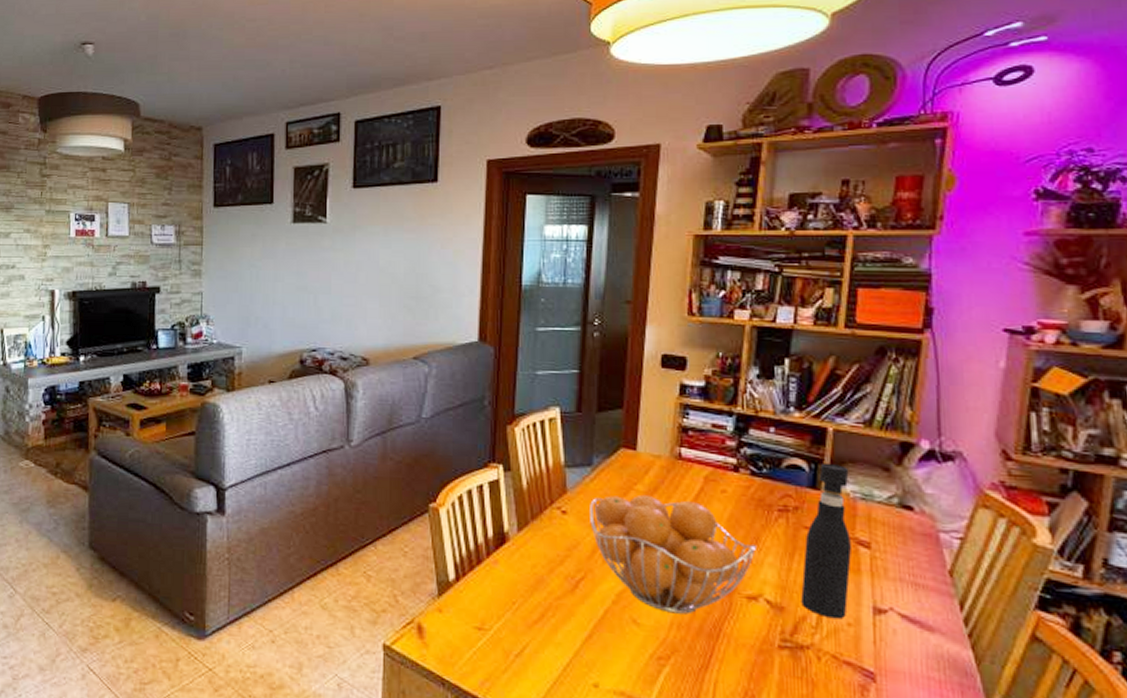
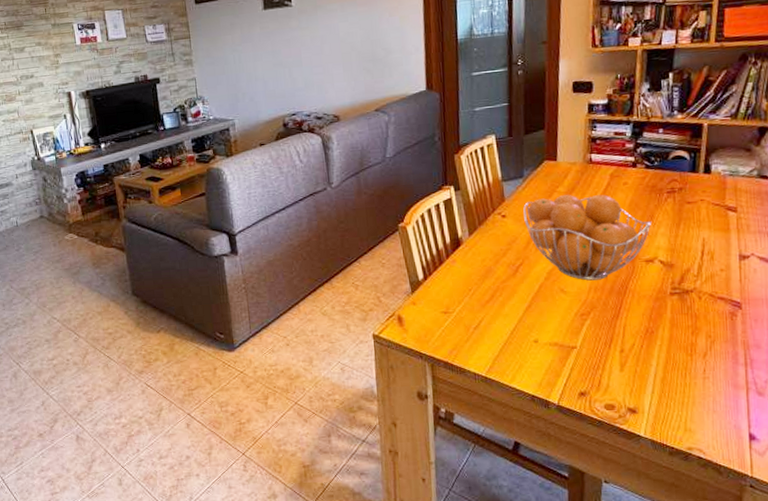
pepper grinder: present [801,462,853,619] -> none [686,151,723,268]

